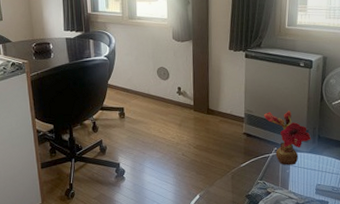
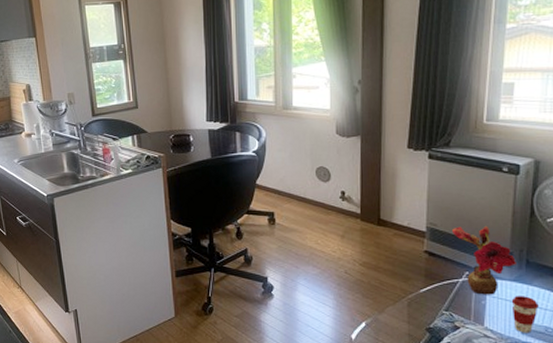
coffee cup: none [308,164,327,193] -> present [511,296,539,333]

